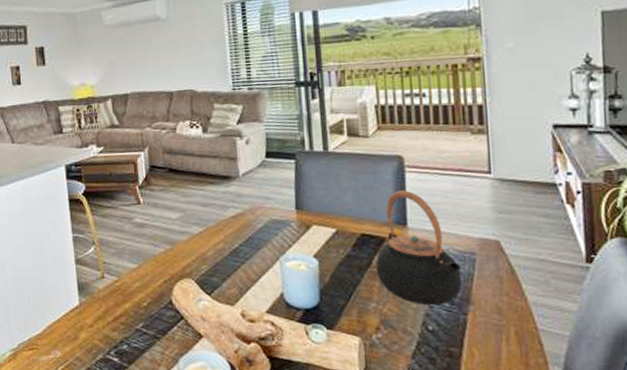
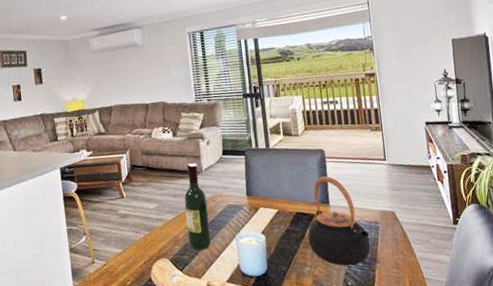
wine bottle: none [215,166,248,273] -> present [184,163,211,251]

